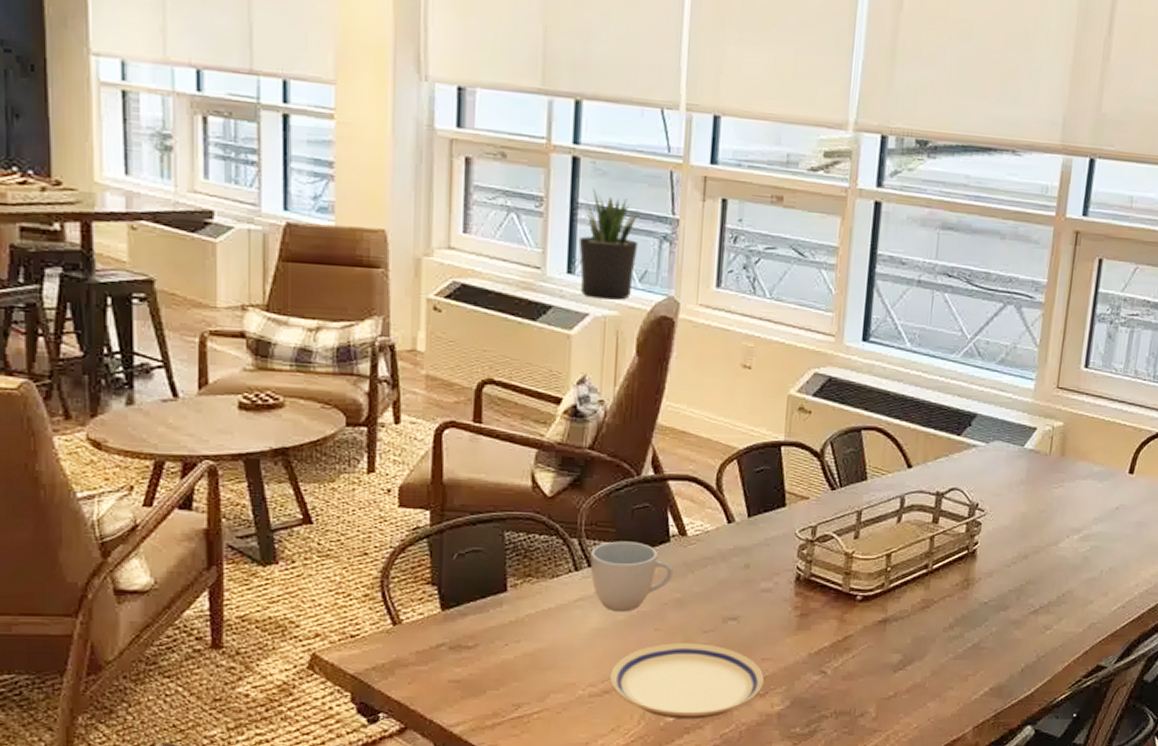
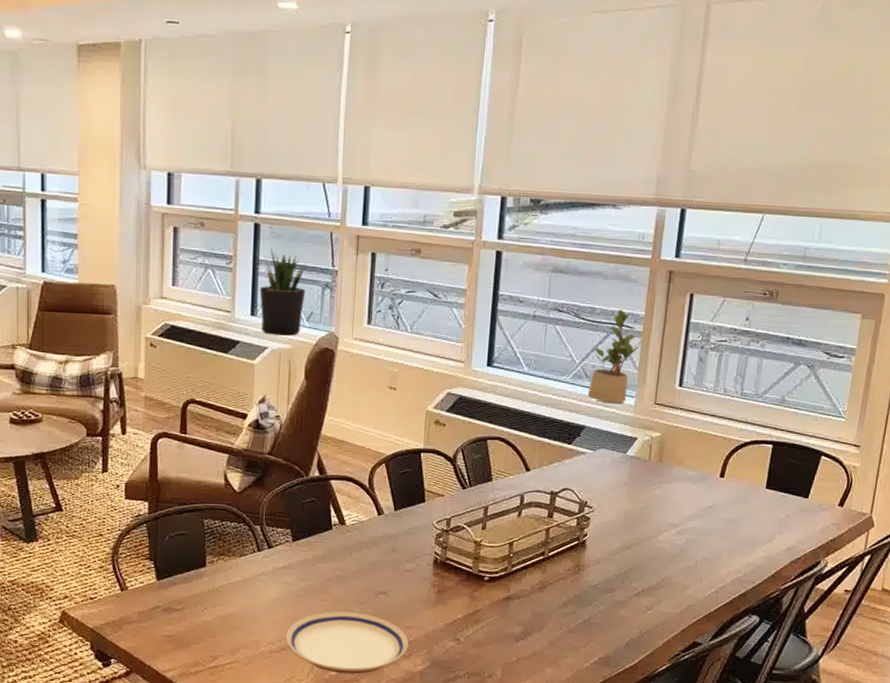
cup: present [590,541,673,612] -> none [270,528,335,585]
potted plant: none [980,275,1041,388] -> present [587,309,639,404]

